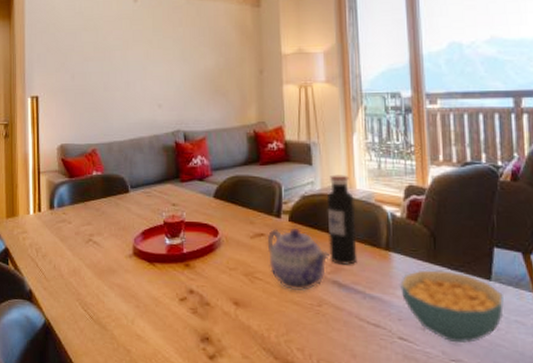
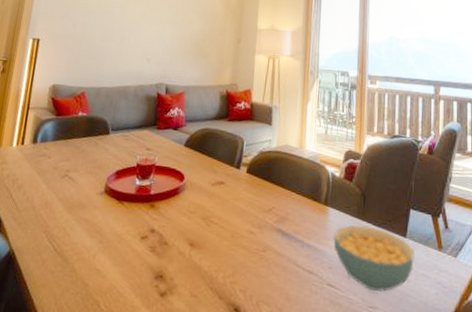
teapot: present [267,227,330,292] -> none [224,178,278,238]
water bottle: present [326,175,358,265] -> none [277,135,304,216]

